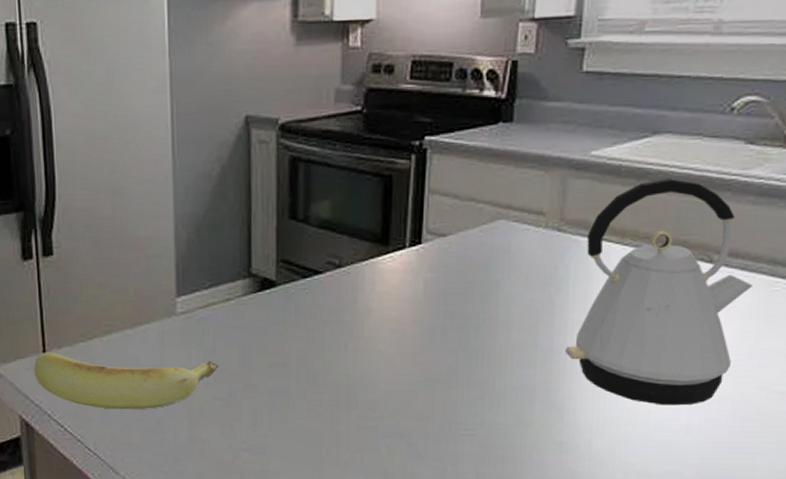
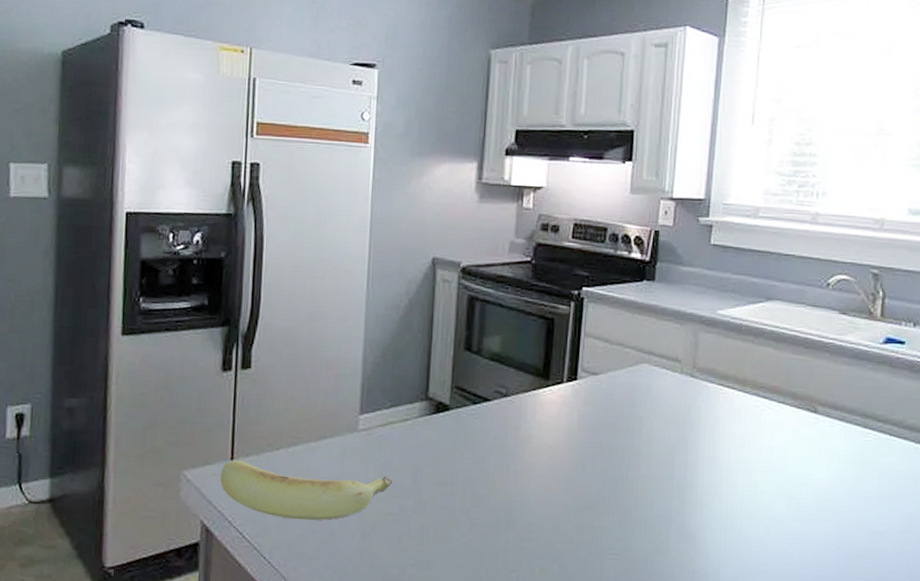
kettle: present [565,179,752,406] -> none [697,338,849,540]

